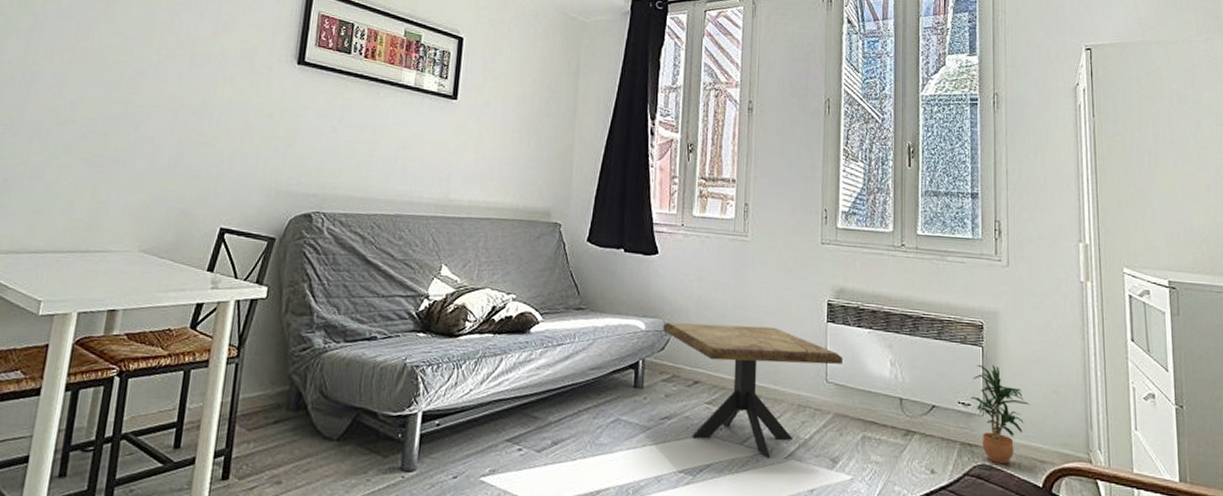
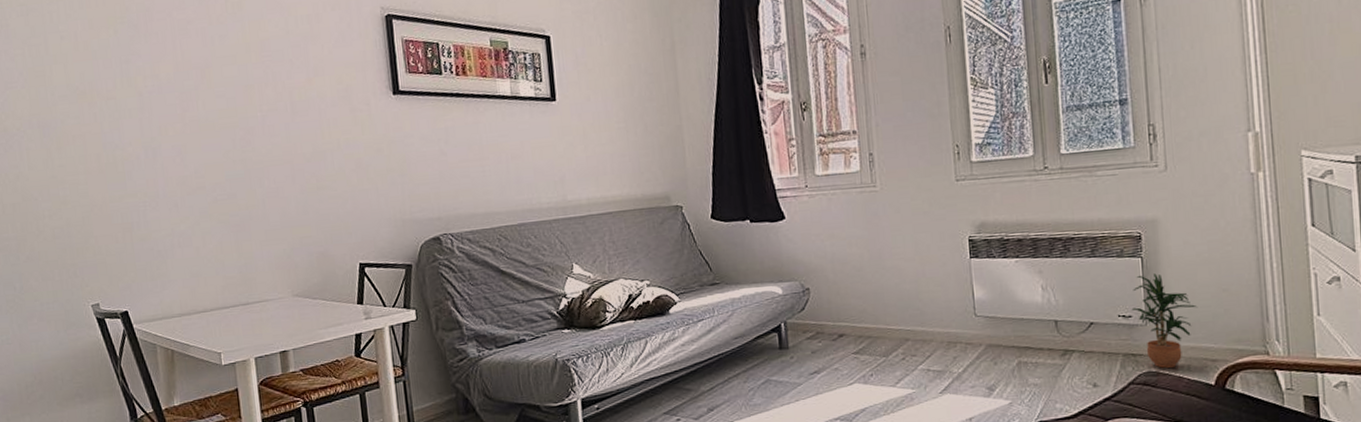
side table: present [662,322,844,458] -> none [800,271,992,395]

